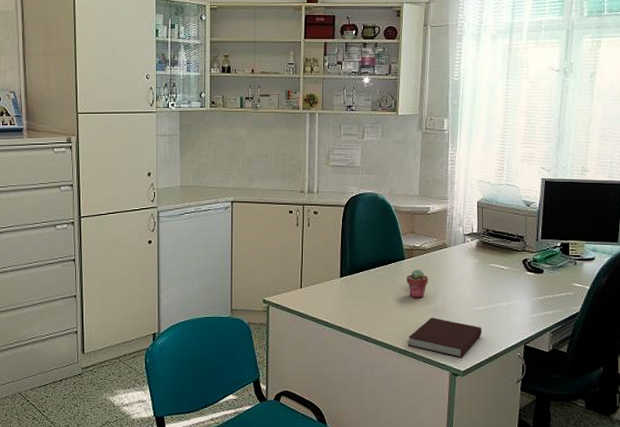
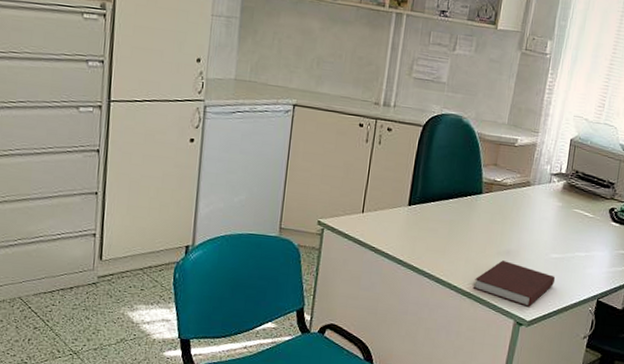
potted succulent: present [407,269,428,298] -> none [481,205,506,238]

